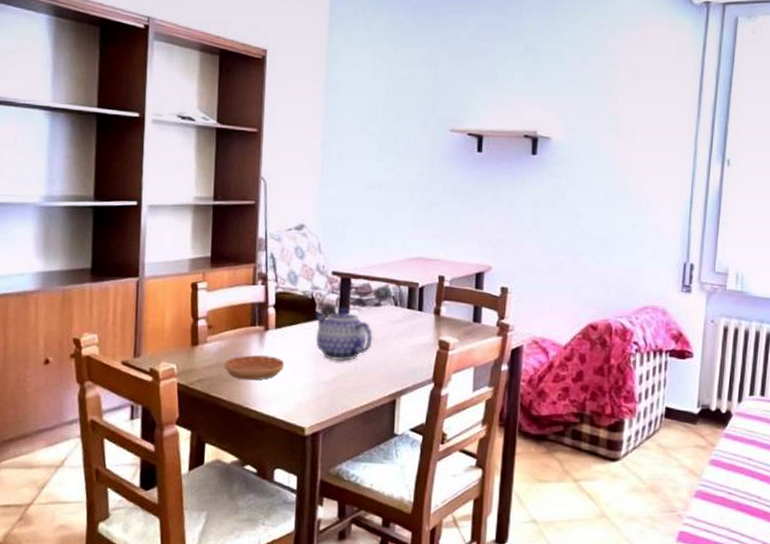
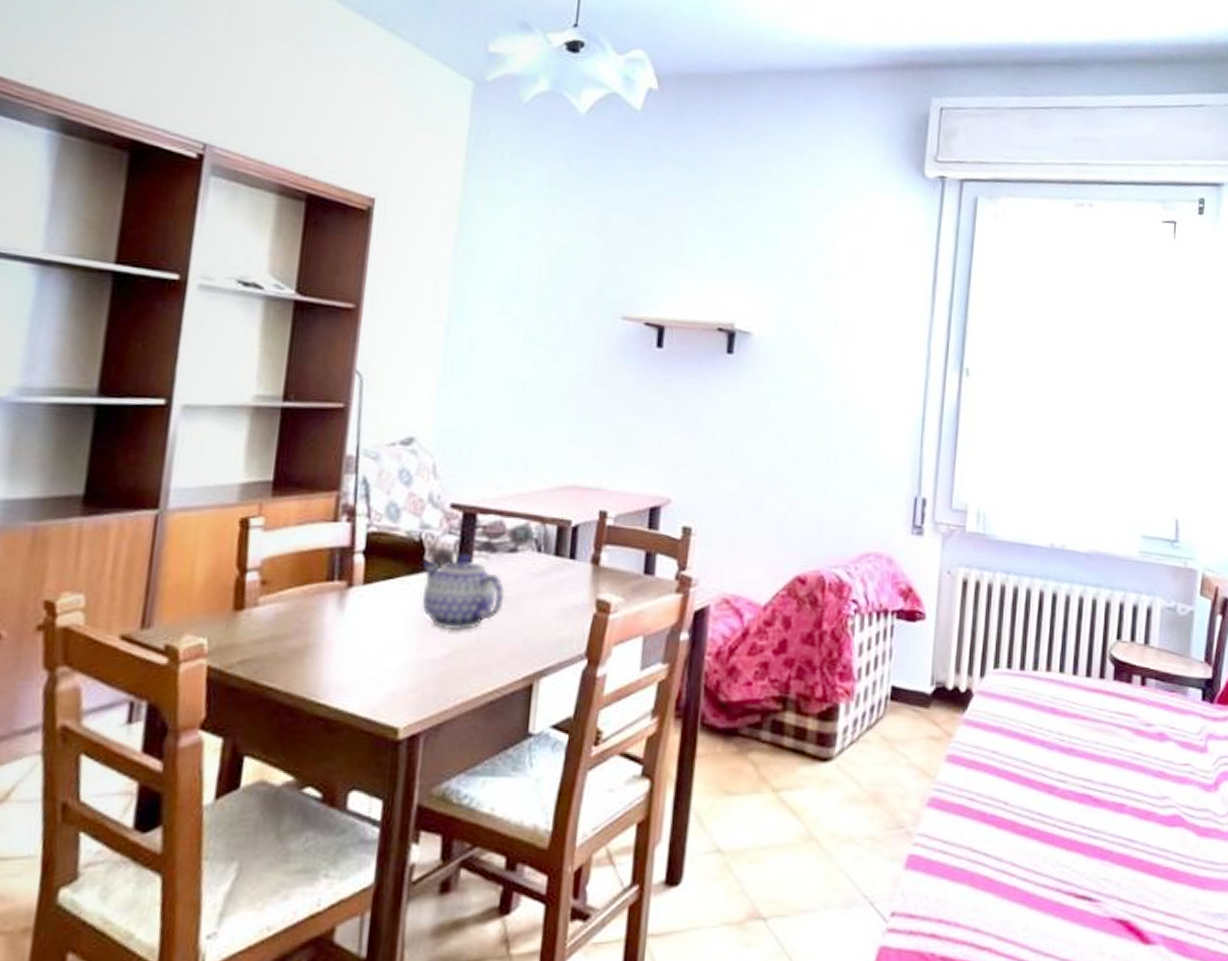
saucer: present [224,355,284,380] -> none [281,623,373,660]

